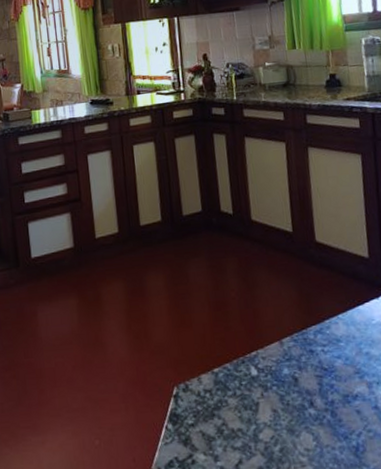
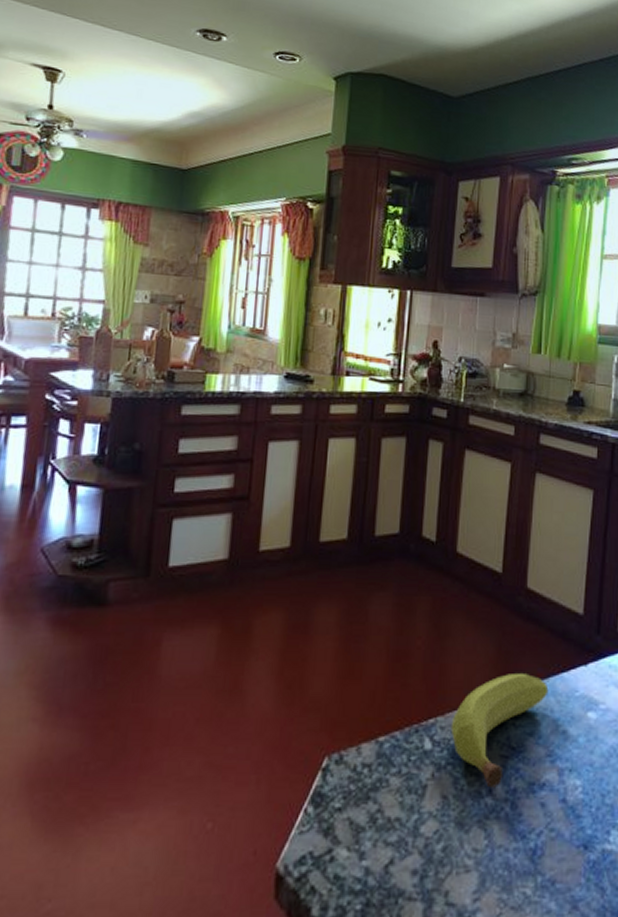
fruit: none [270,310,349,402] -> present [450,674,549,788]

